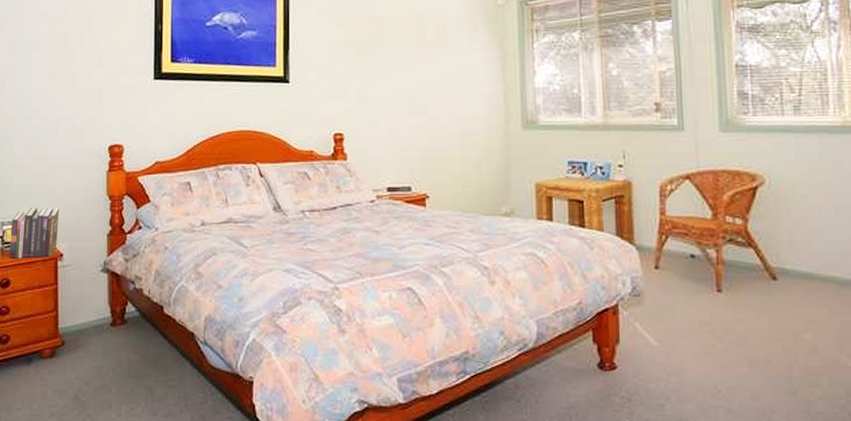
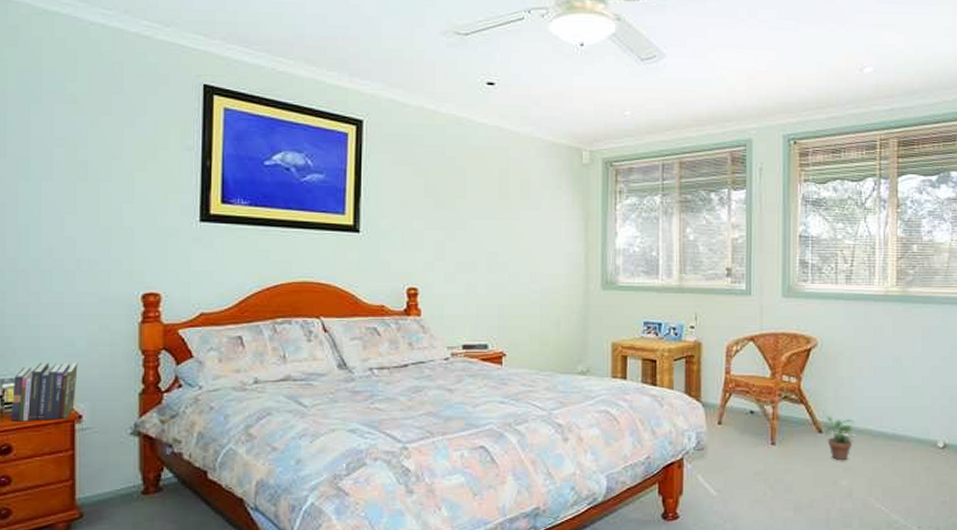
potted plant: none [776,261,815,311] -> present [822,416,854,460]

